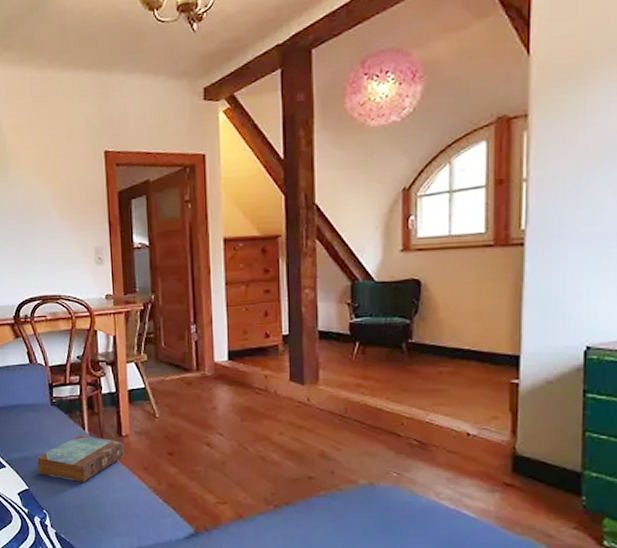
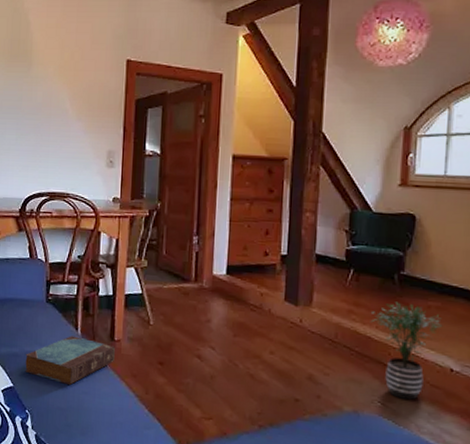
potted plant: none [379,370,457,467] -> present [370,301,443,400]

